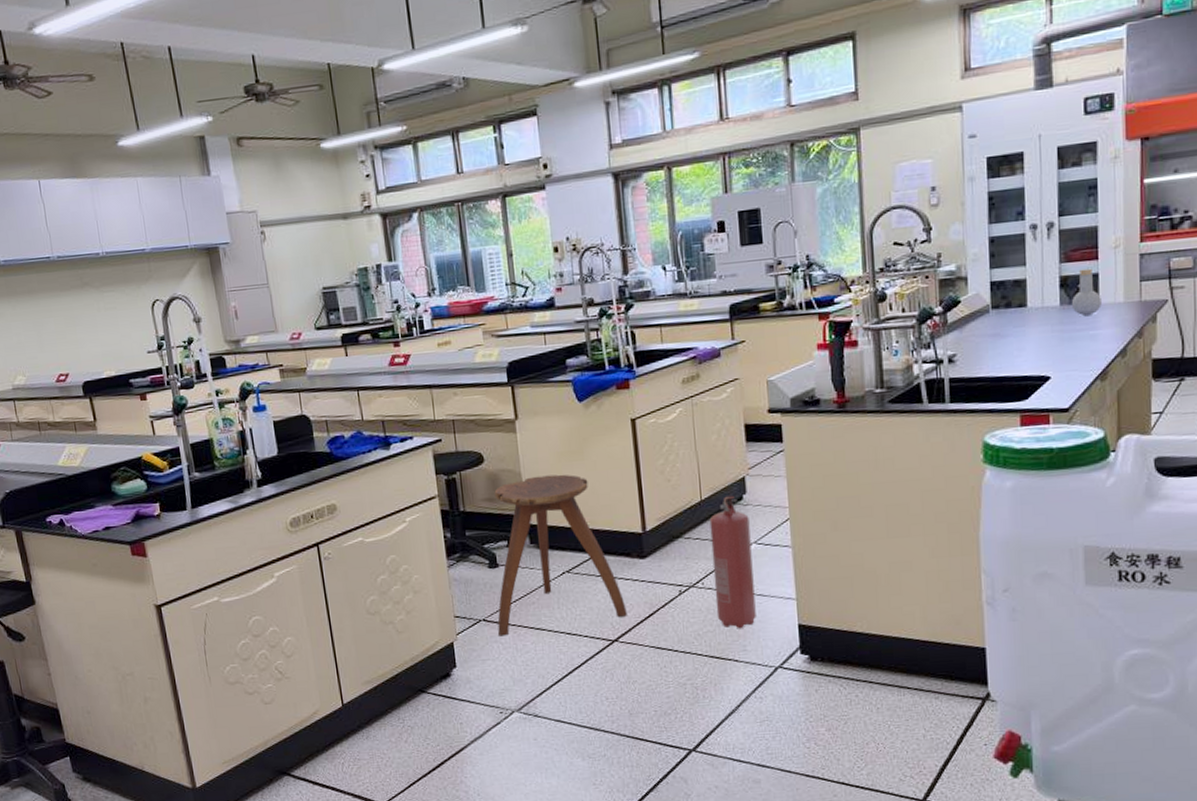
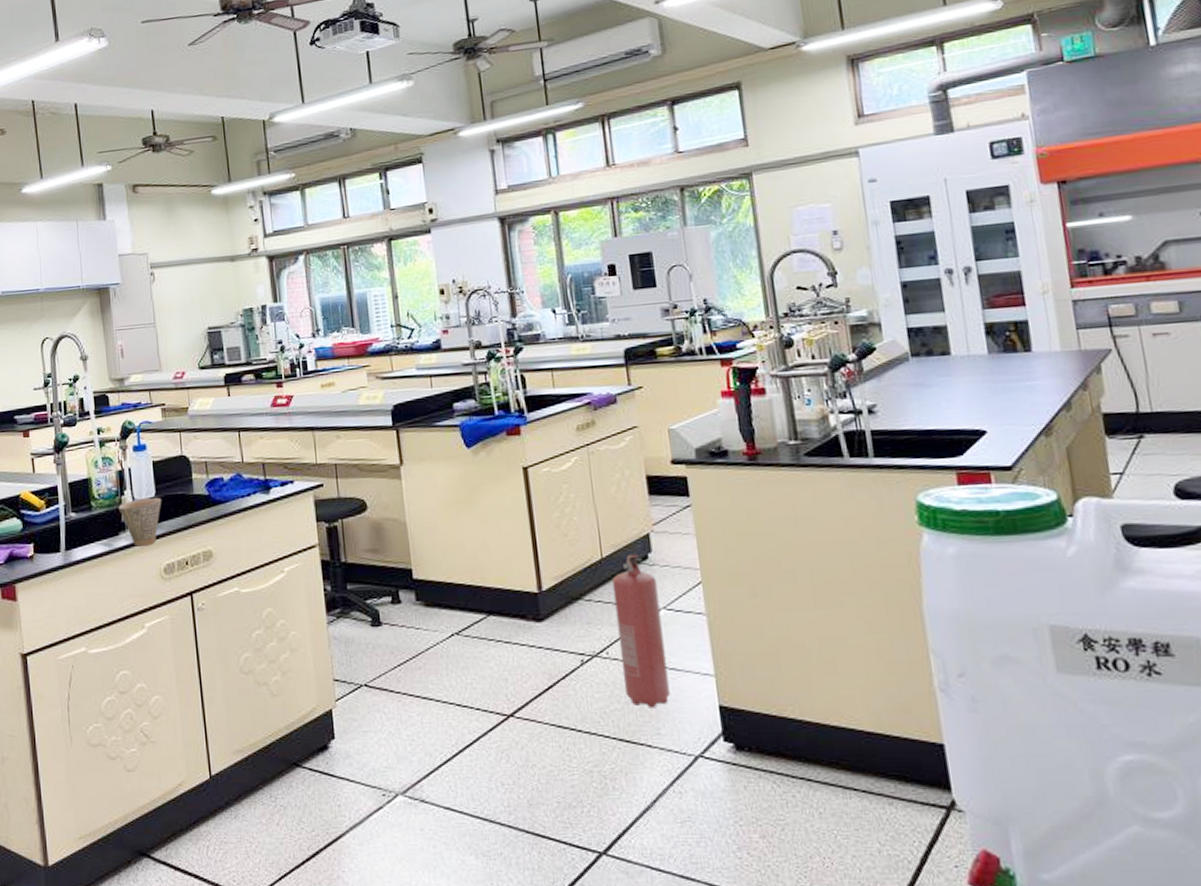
cup: none [242,455,285,504] -> present [118,497,162,548]
stool: present [494,474,627,636] -> none [377,525,523,705]
flask: present [1071,268,1102,317] -> none [1000,315,1036,366]

